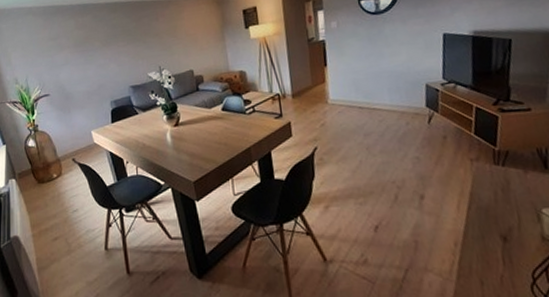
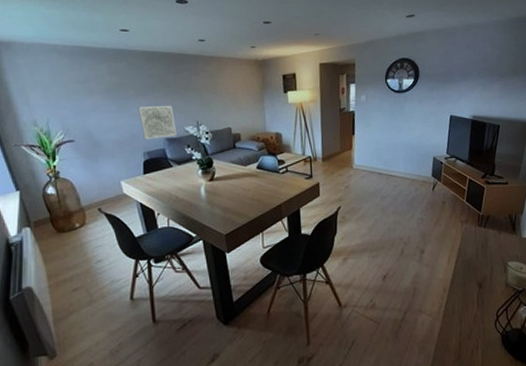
wall art: none [103,53,141,89] -> present [138,106,177,140]

